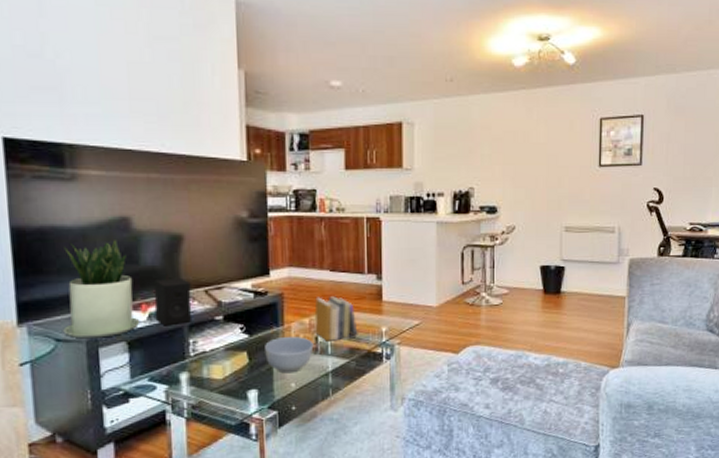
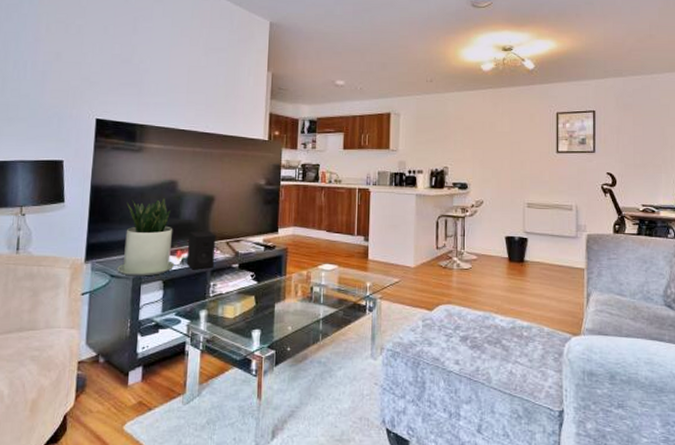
bowl: present [265,336,314,374] -> none [269,285,309,318]
books: present [314,296,358,341] -> none [311,253,347,292]

